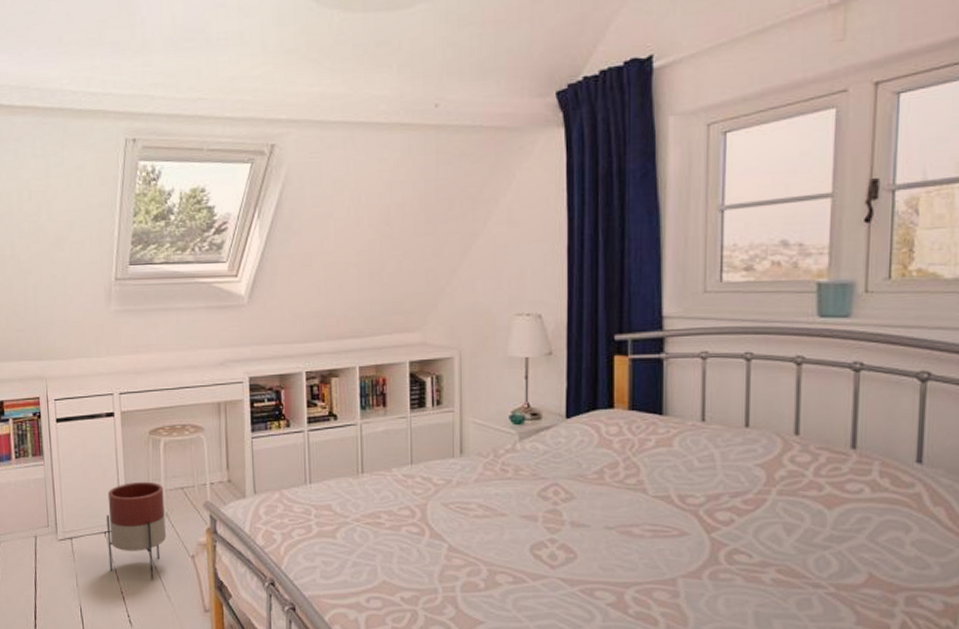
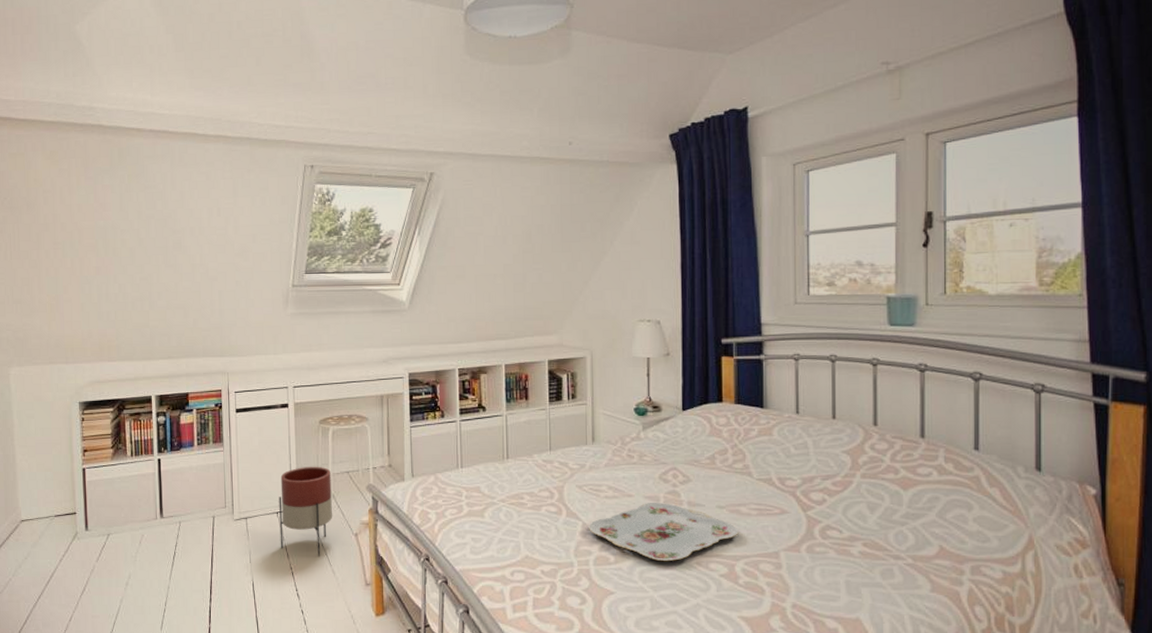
serving tray: none [455,523,630,589] -> present [589,503,739,562]

